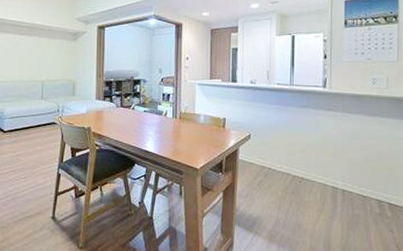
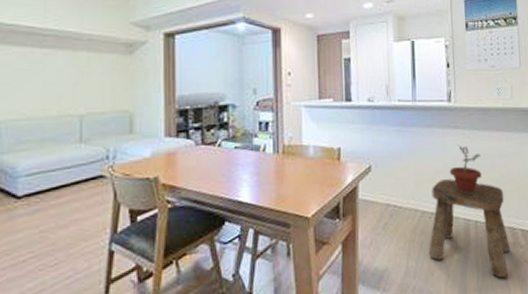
stool: none [298,152,376,242] -> present [429,179,510,278]
potted plant: none [321,124,352,165] -> present [450,144,482,193]

